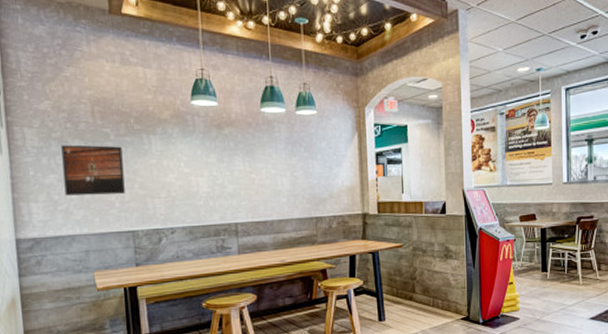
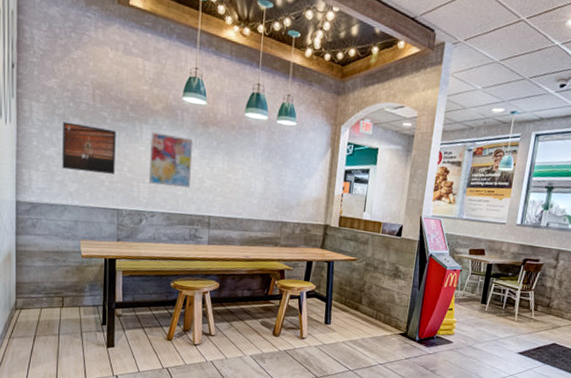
wall art: none [161,142,212,199] -> present [149,132,194,189]

